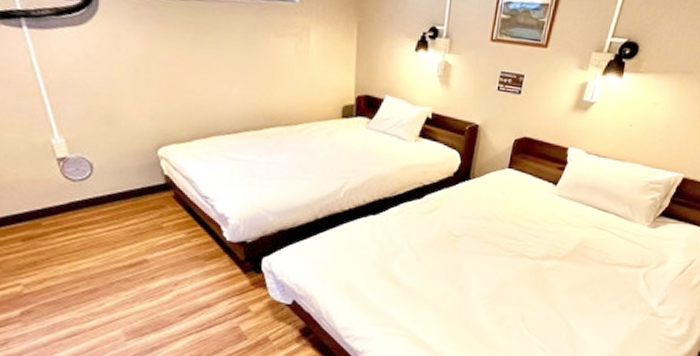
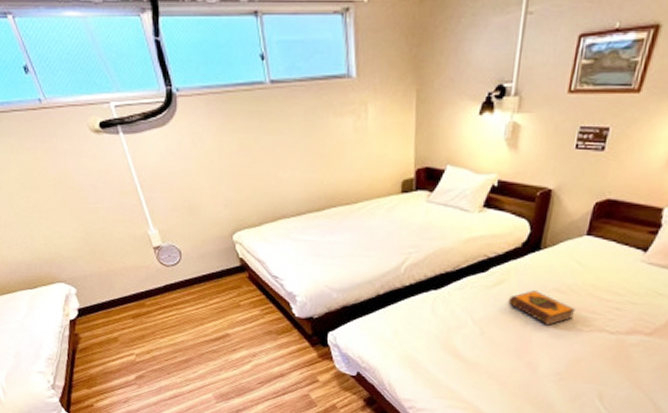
hardback book: none [441,217,501,251] -> present [507,290,576,326]

